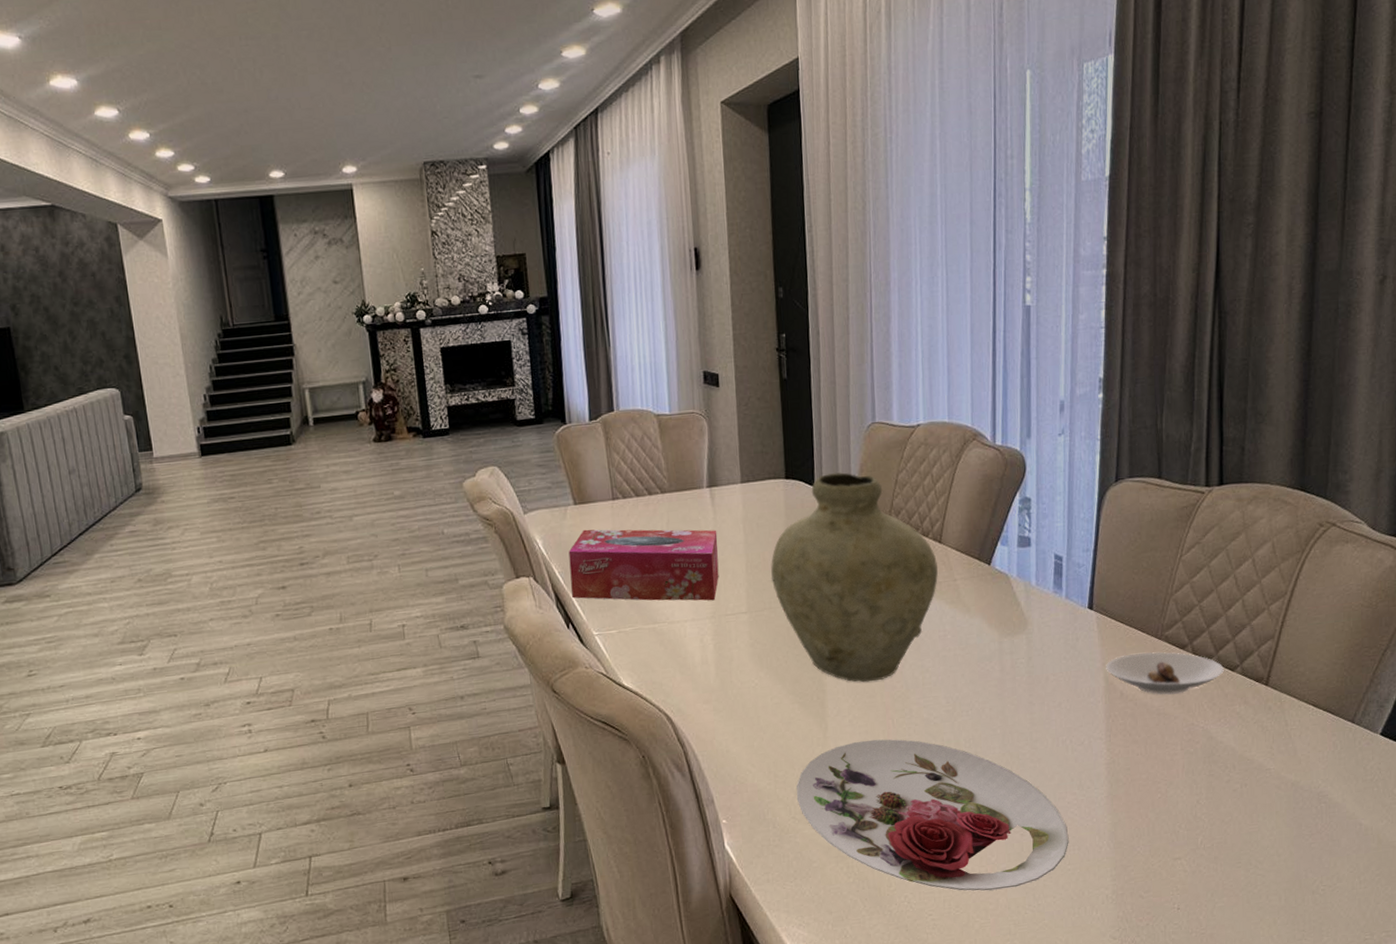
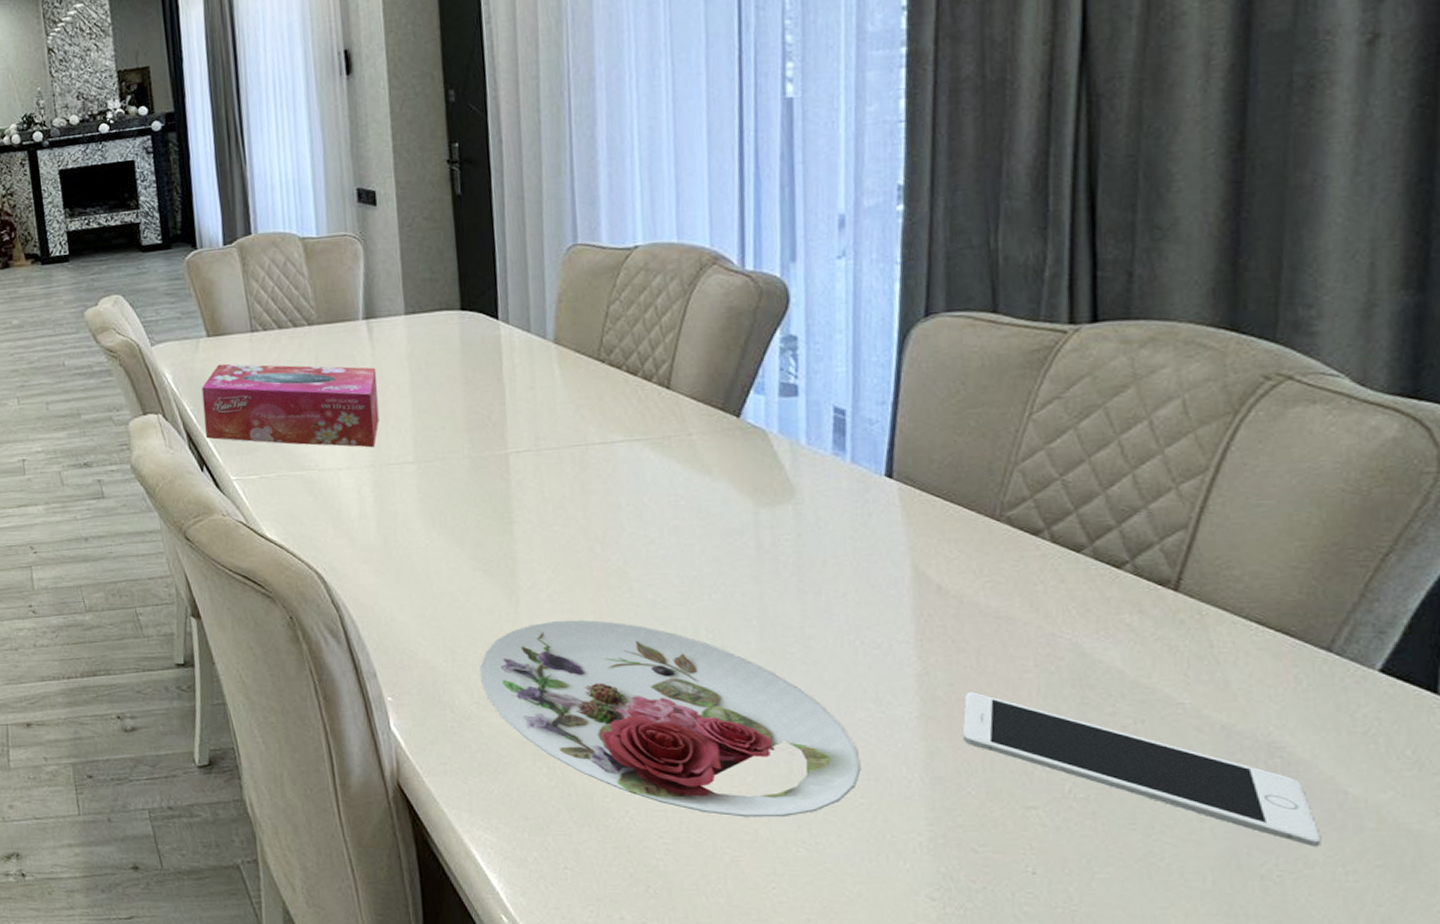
vase: present [771,472,938,683] -> none [443,302,666,552]
saucer: present [1106,652,1224,695] -> none [914,536,1103,593]
cell phone: none [1135,773,1347,866] -> present [962,692,1322,846]

